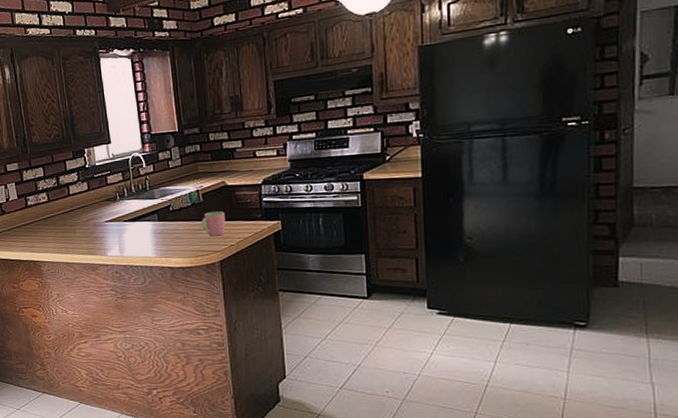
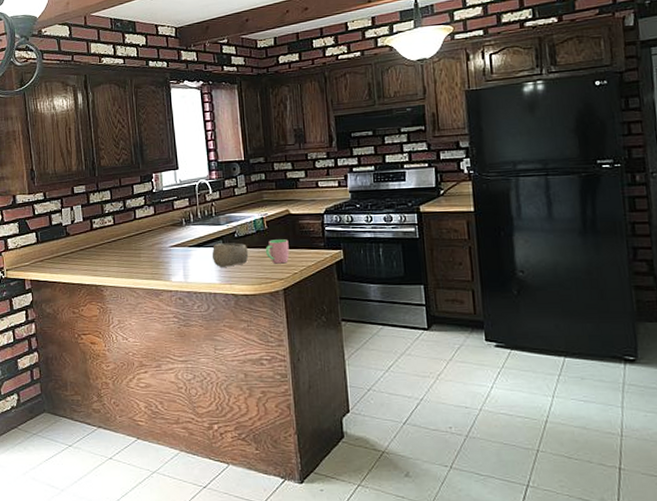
bowl: none [147,216,184,241] -> present [211,243,249,267]

